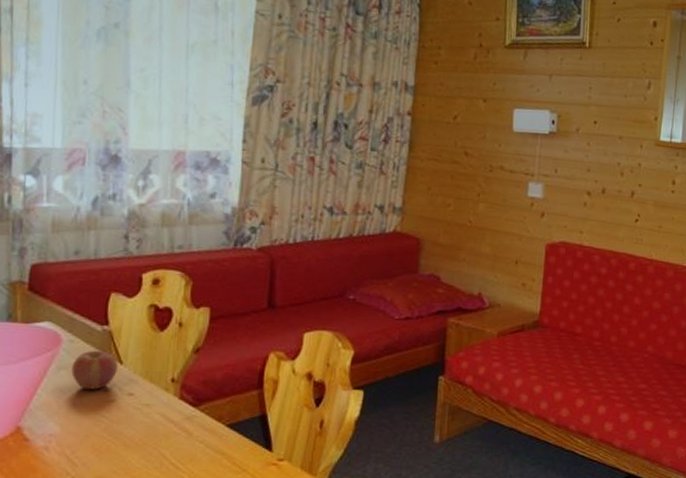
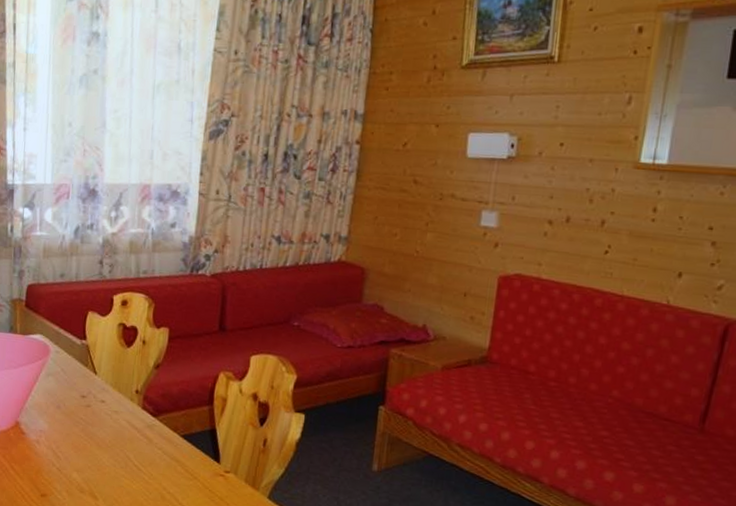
apple: present [71,350,118,390] -> none [57,360,93,395]

